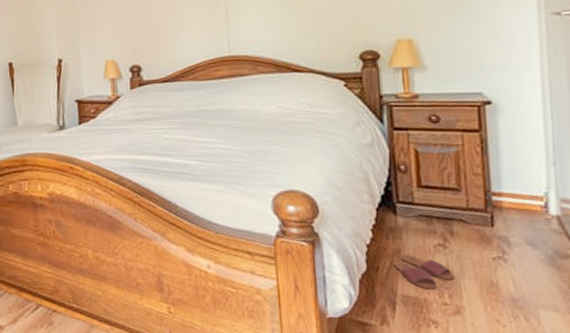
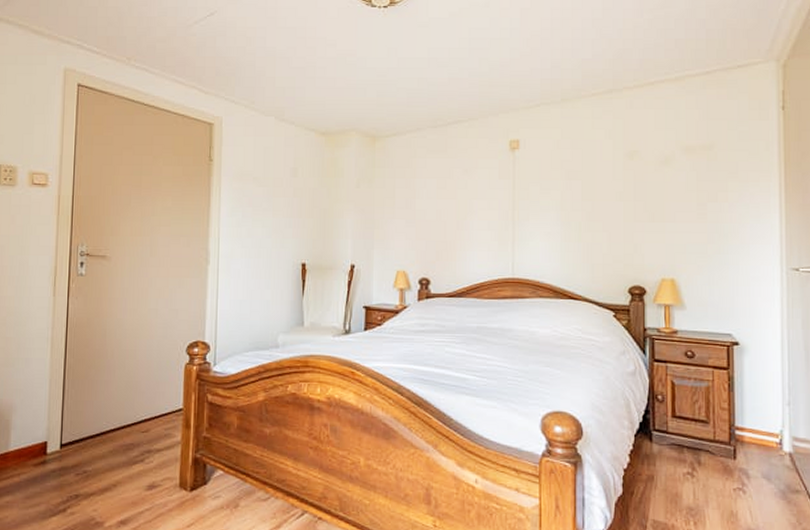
slippers: present [393,254,455,289] -> none [647,480,700,516]

